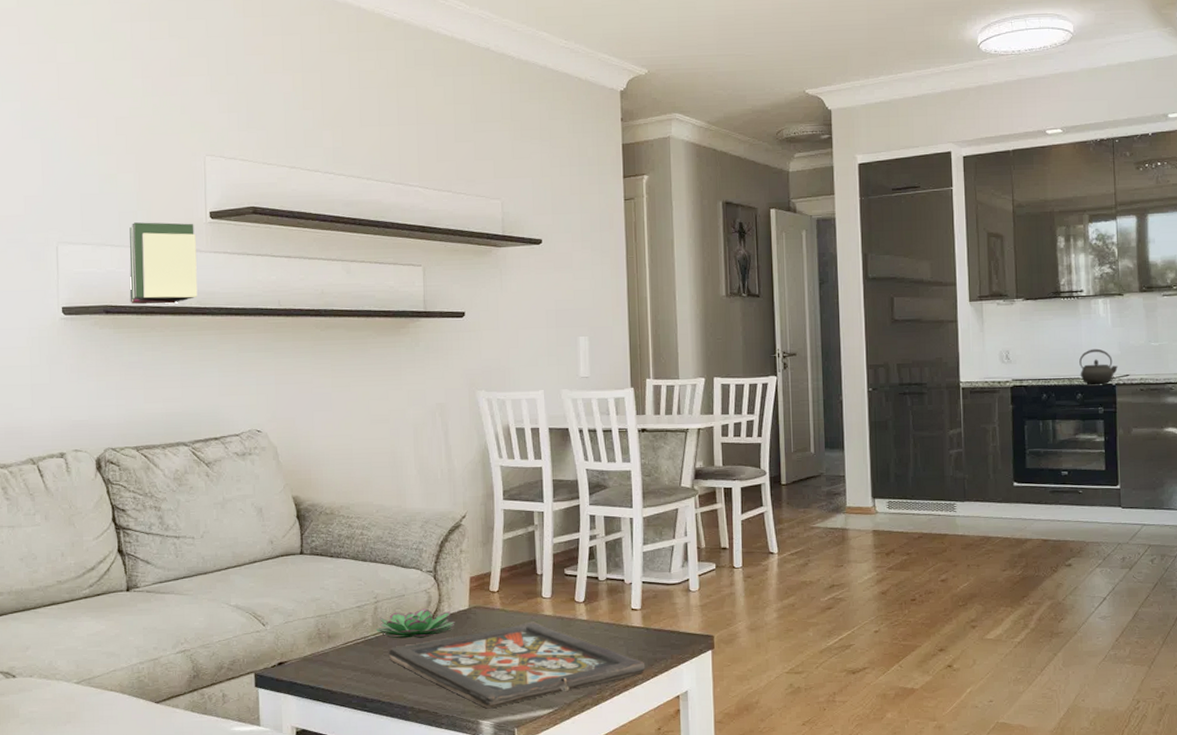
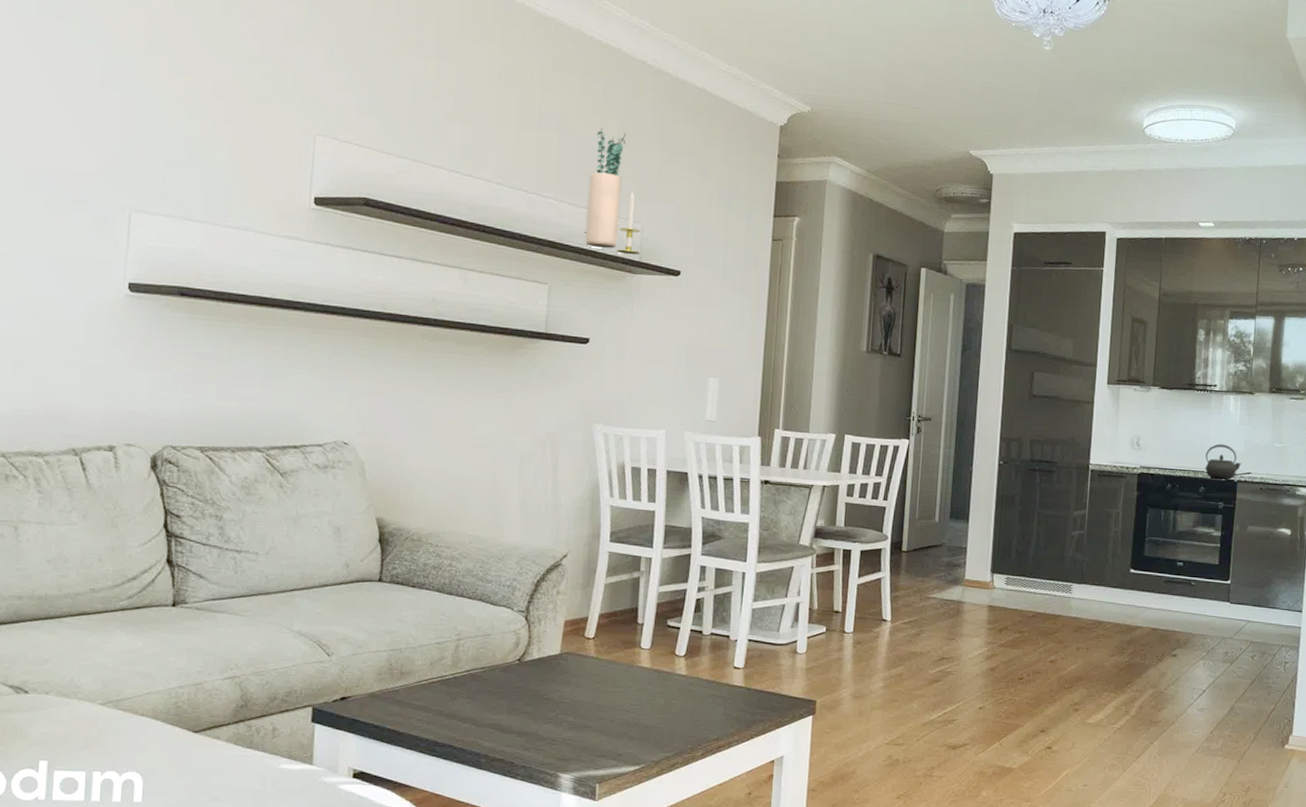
books: present [129,222,198,305] -> none [210,198,296,294]
succulent plant: present [375,608,455,639] -> none [454,650,544,682]
decorative tray: present [388,621,646,709] -> none [466,672,742,762]
vase: none [450,115,481,227] -> present [585,128,627,249]
candle: none [480,170,503,230] -> present [616,191,640,255]

